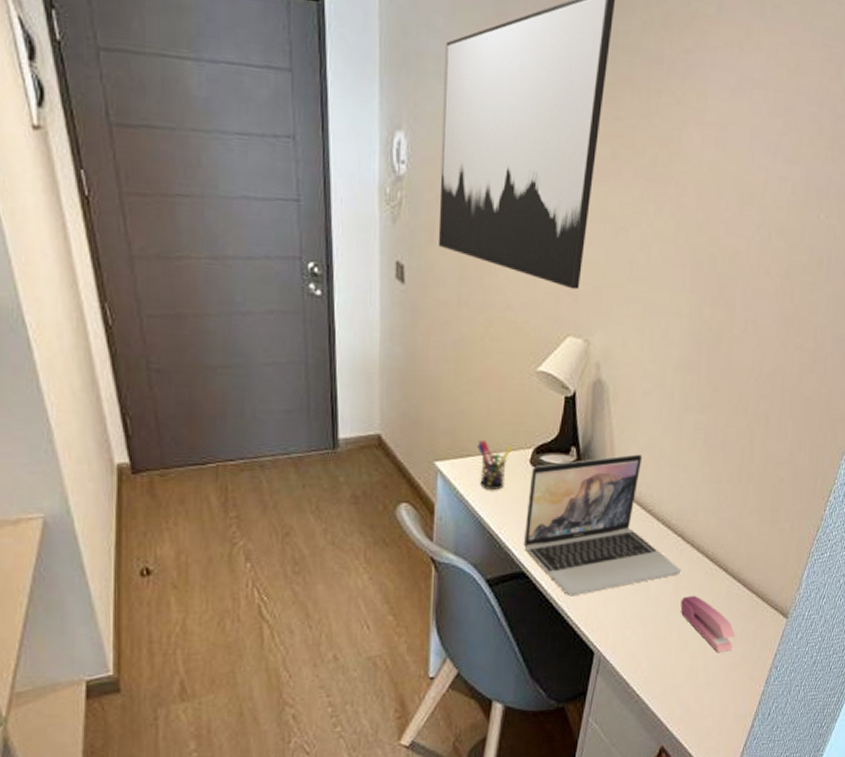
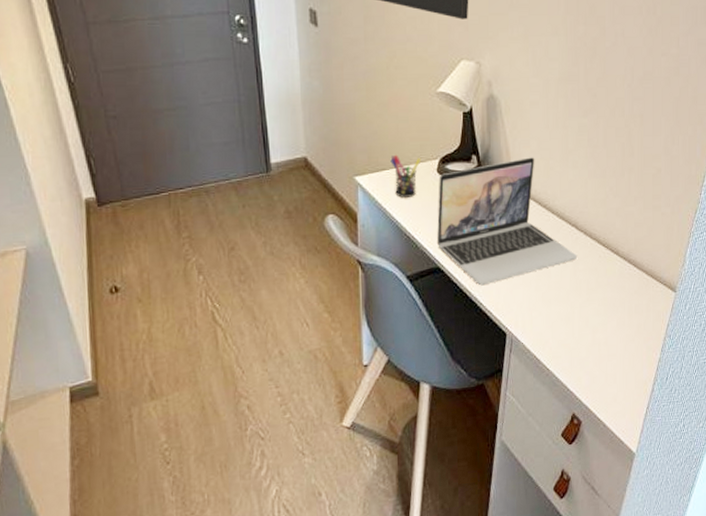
stapler: present [680,595,735,653] -> none [579,277,630,327]

